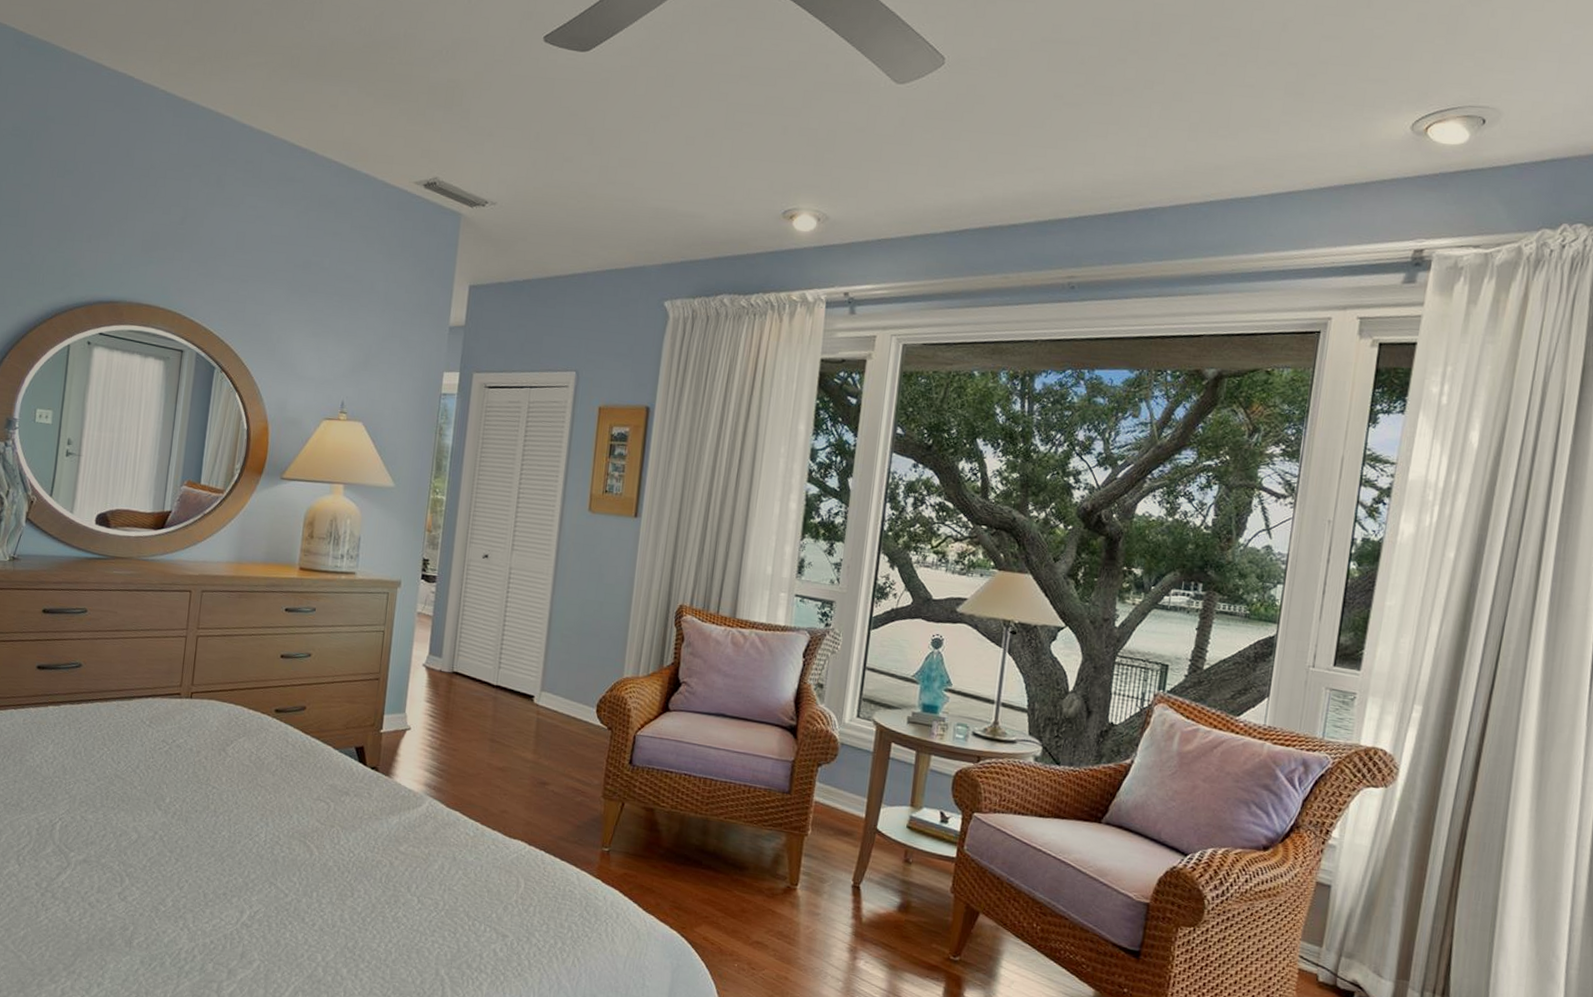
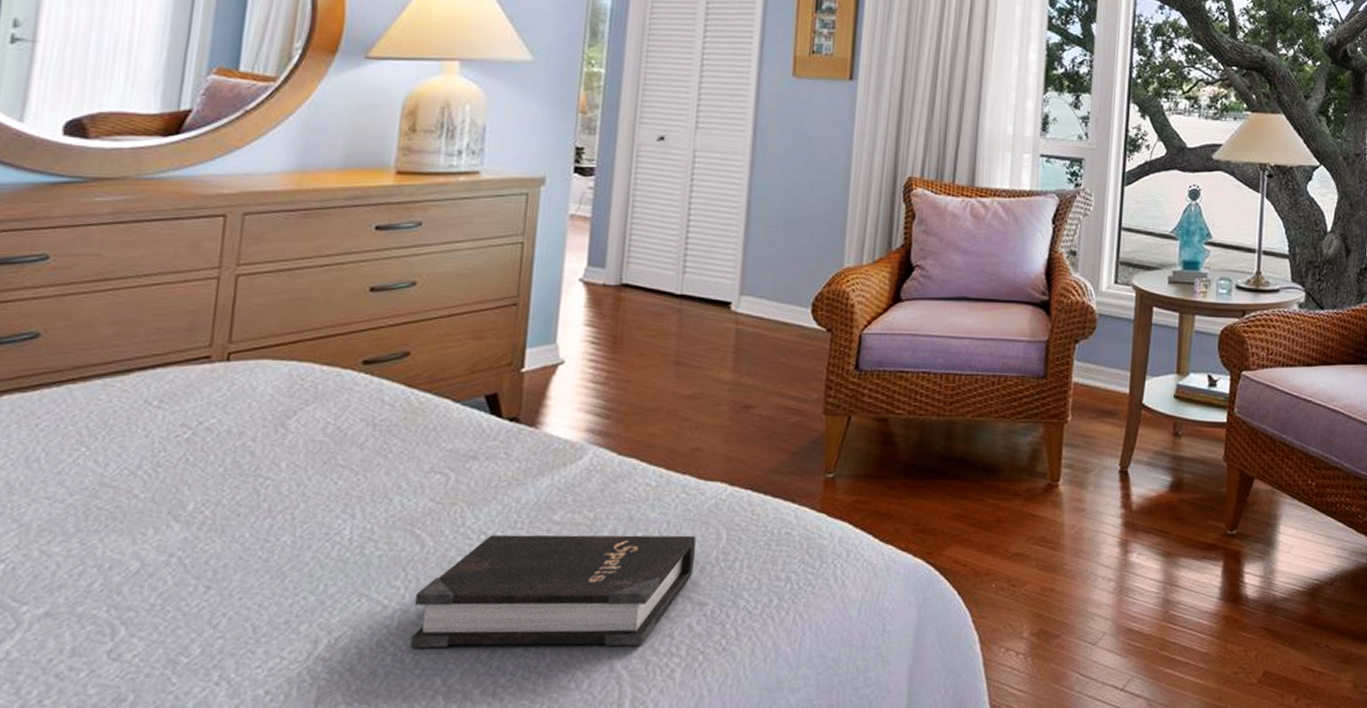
hardback book: none [301,855,501,959] -> present [409,534,696,648]

